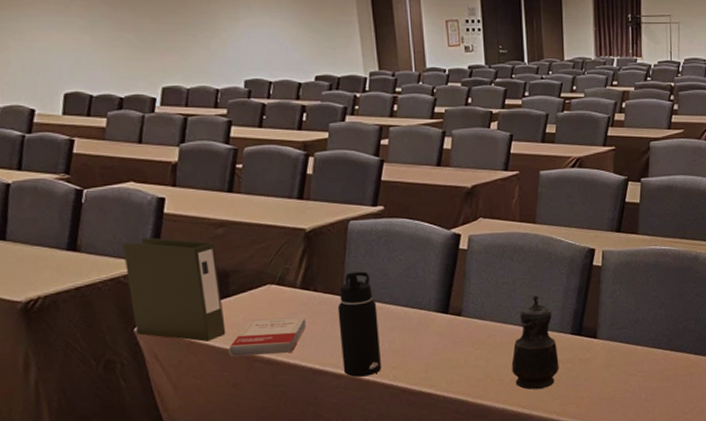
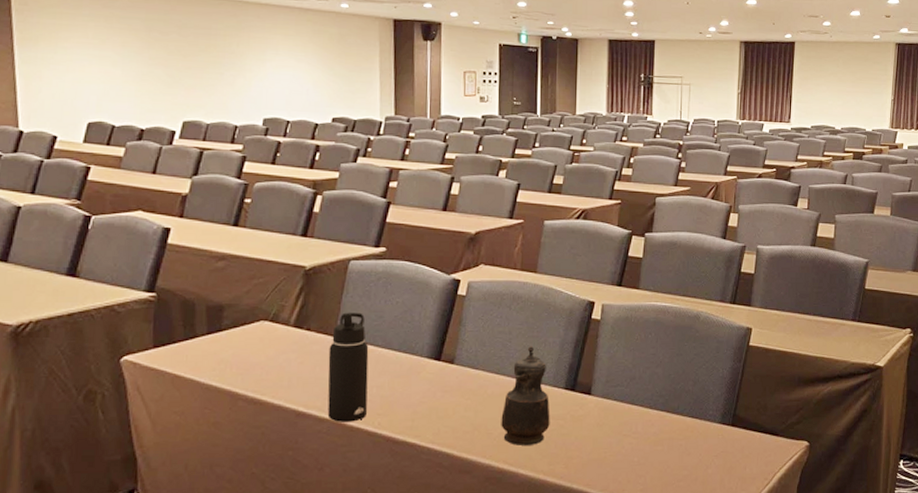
binder: present [122,236,226,342] -> none [121,266,214,376]
book: present [227,316,307,357] -> none [212,356,296,395]

